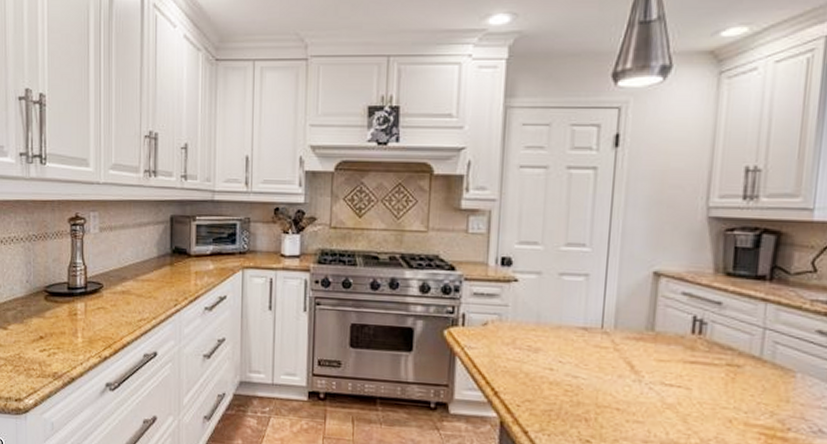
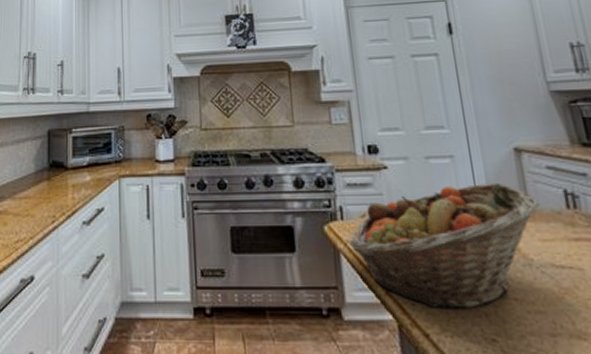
fruit basket: none [466,303,665,414] -> present [349,183,540,308]

